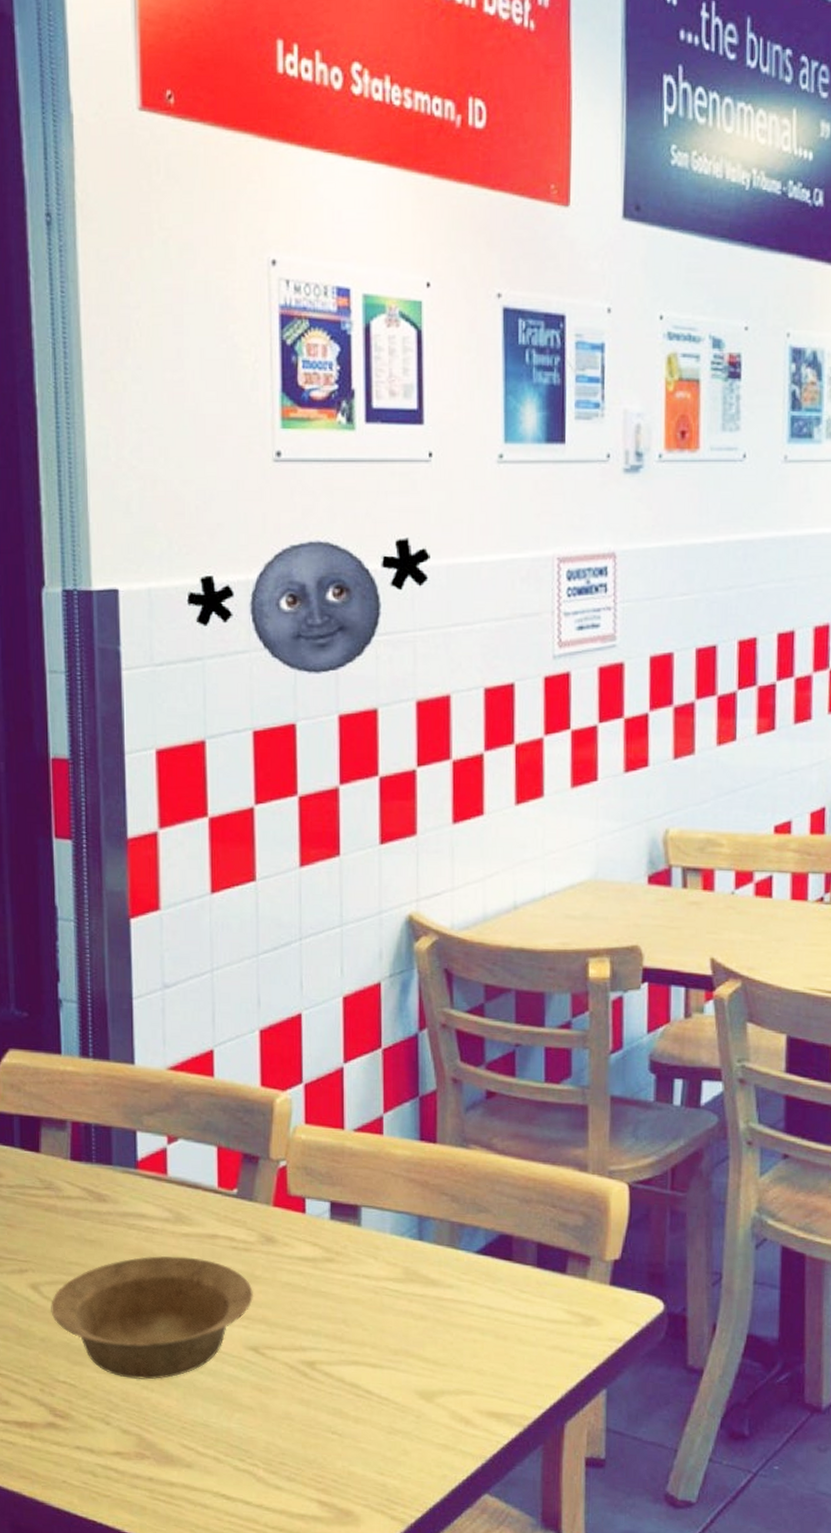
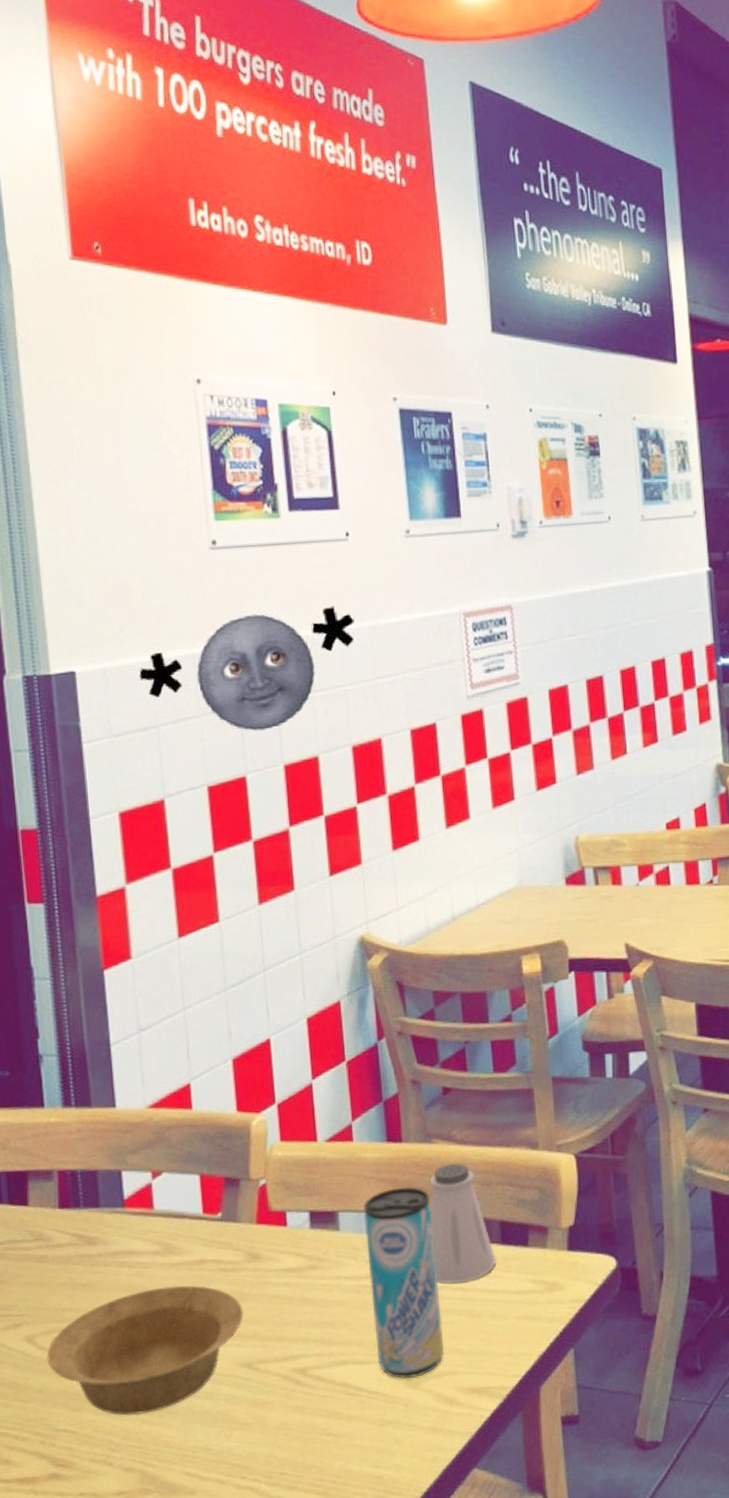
beverage can: none [388,1190,465,1391] -> present [363,1187,444,1379]
saltshaker: none [461,1173,530,1301] -> present [429,1162,497,1284]

